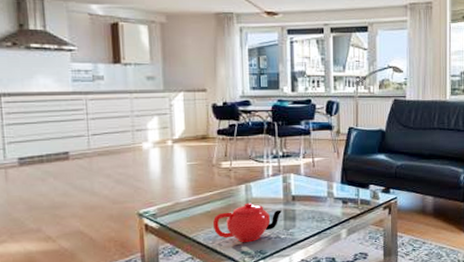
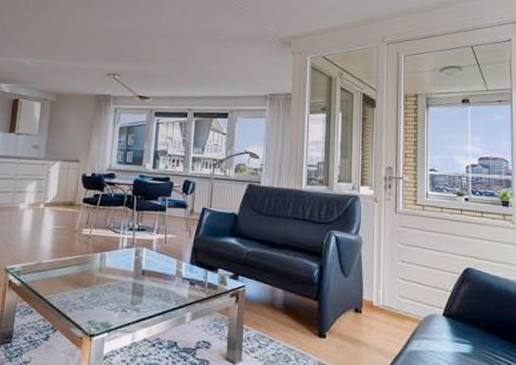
teapot: present [212,202,282,243] -> none [66,271,131,313]

